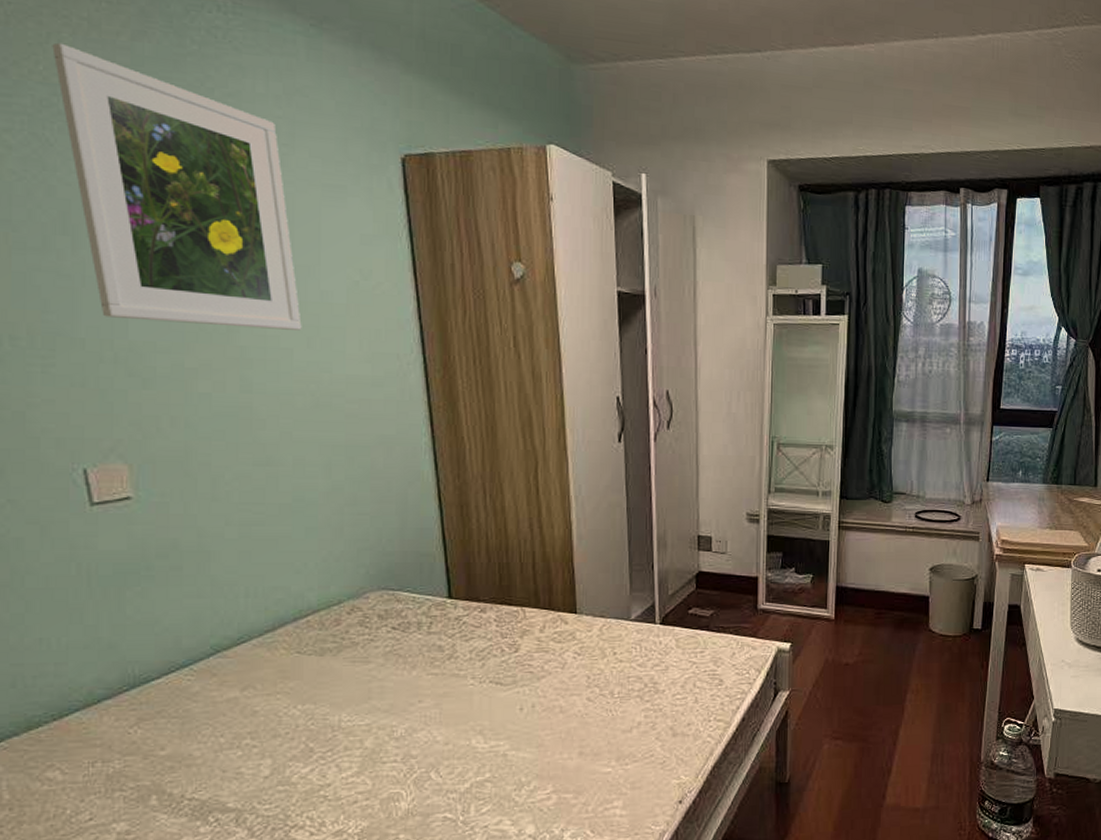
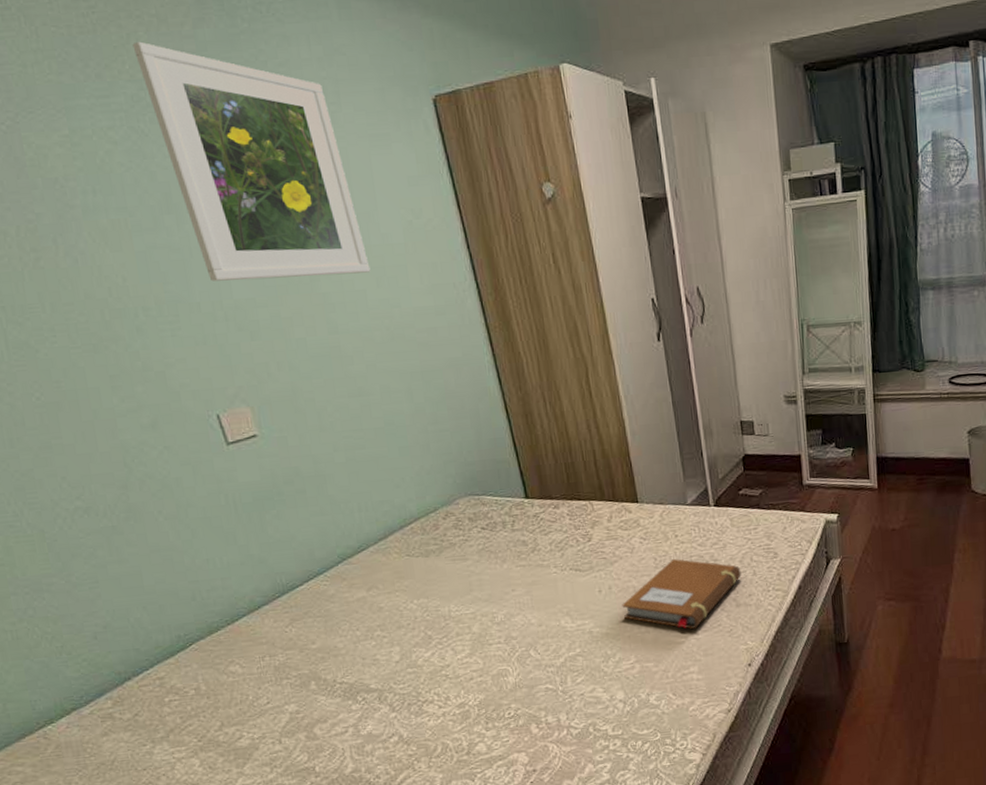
notebook: none [544,679,682,758] -> present [622,559,742,629]

